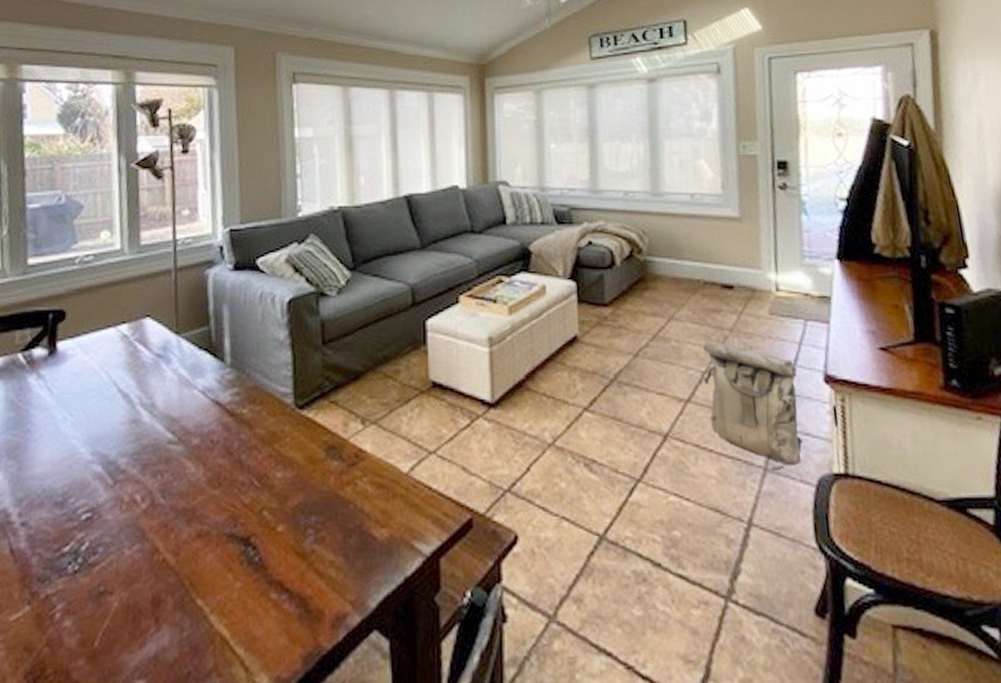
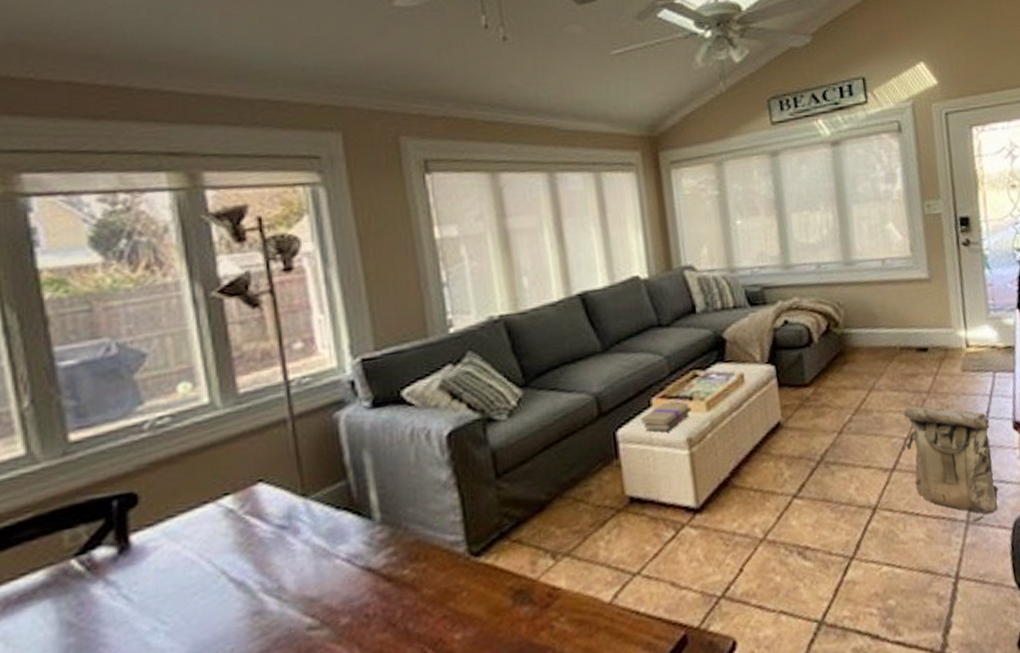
books: none [449,301,495,329] -> present [641,402,692,433]

